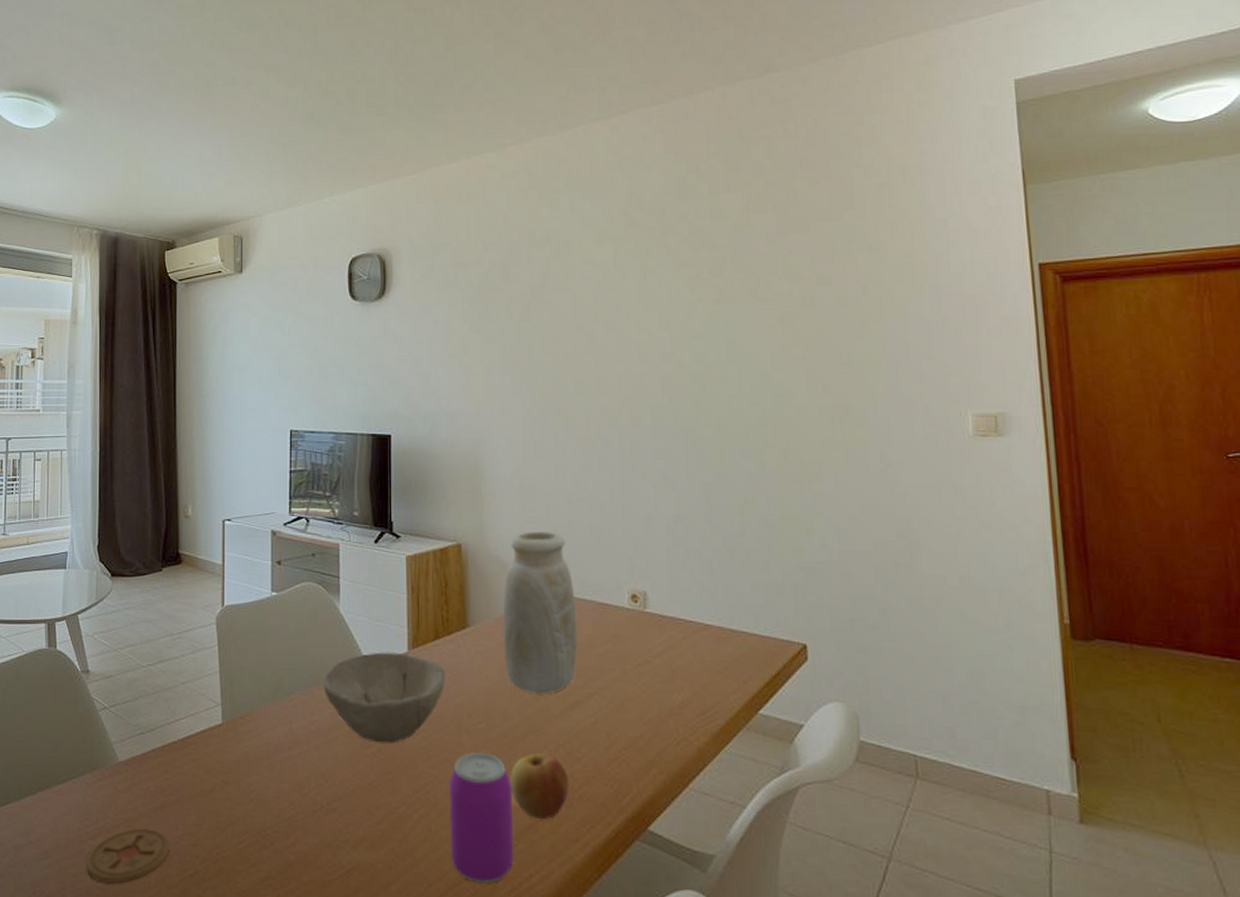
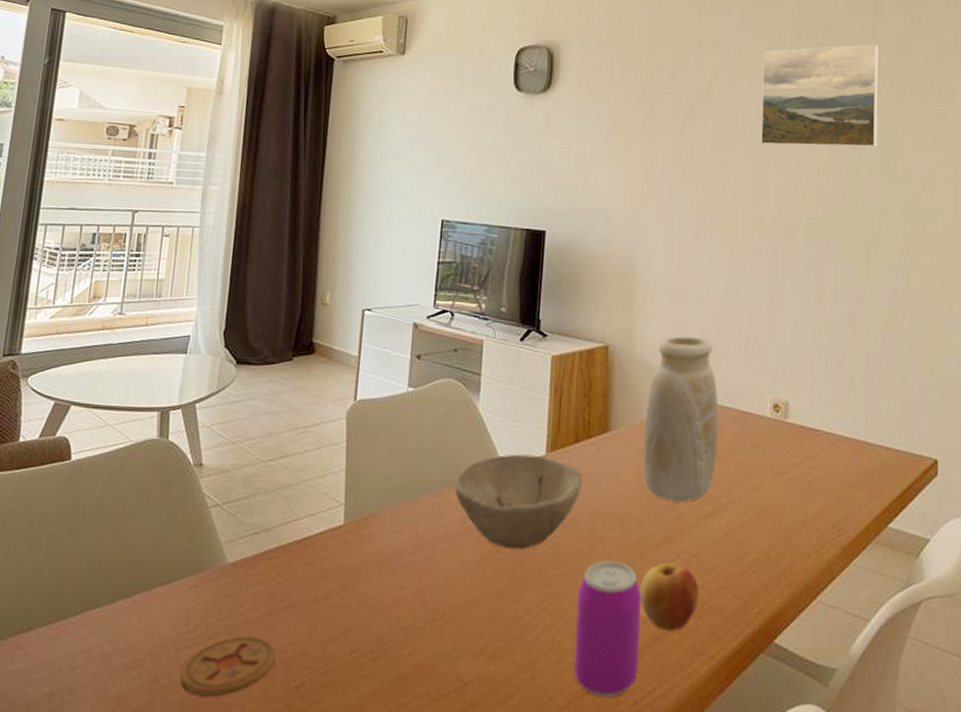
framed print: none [596,225,722,336] -> present [760,44,879,147]

